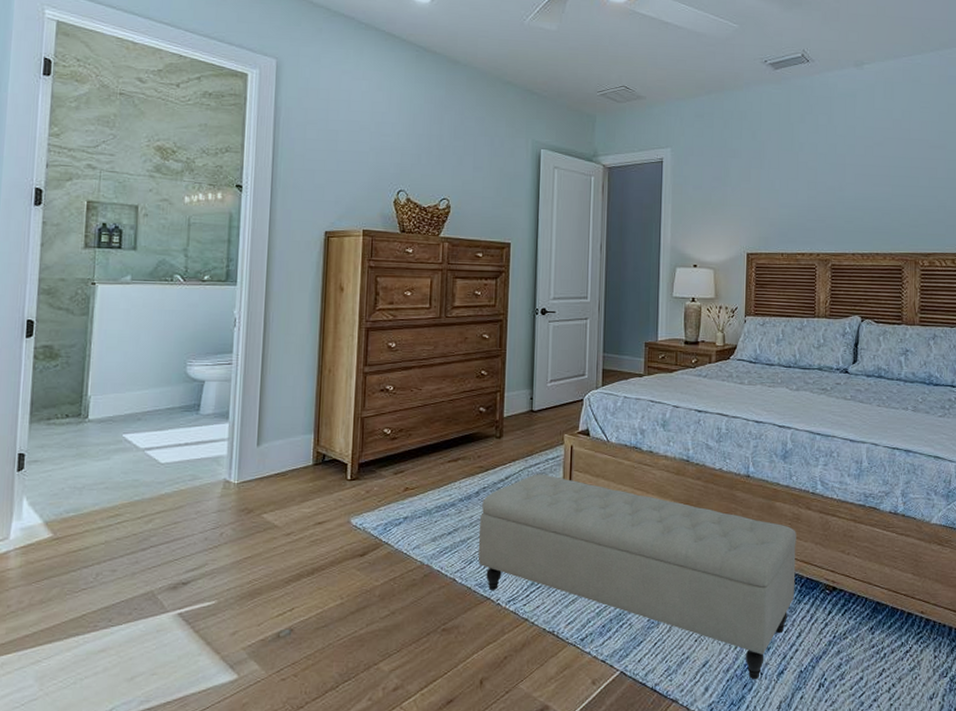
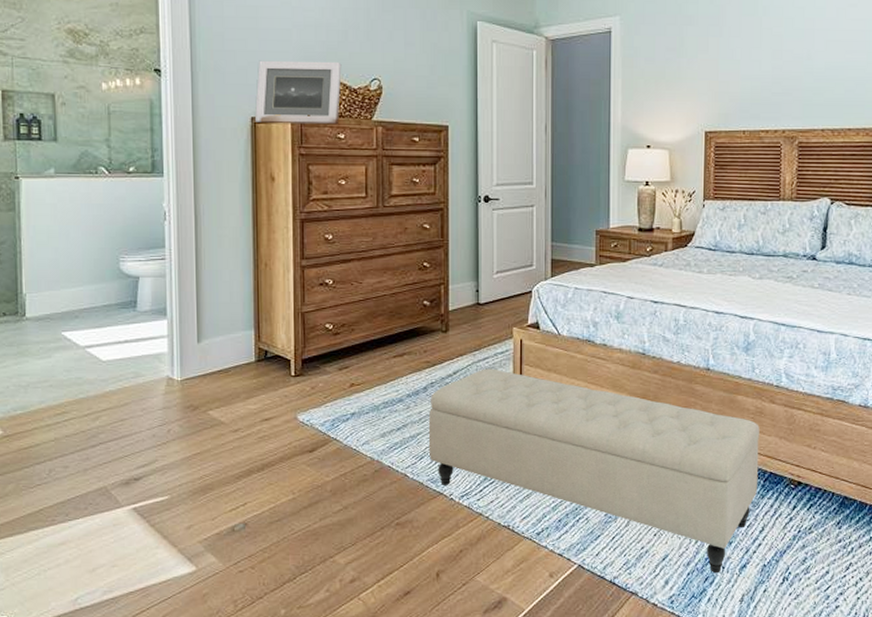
picture frame: none [328,179,414,240] -> present [254,60,342,125]

